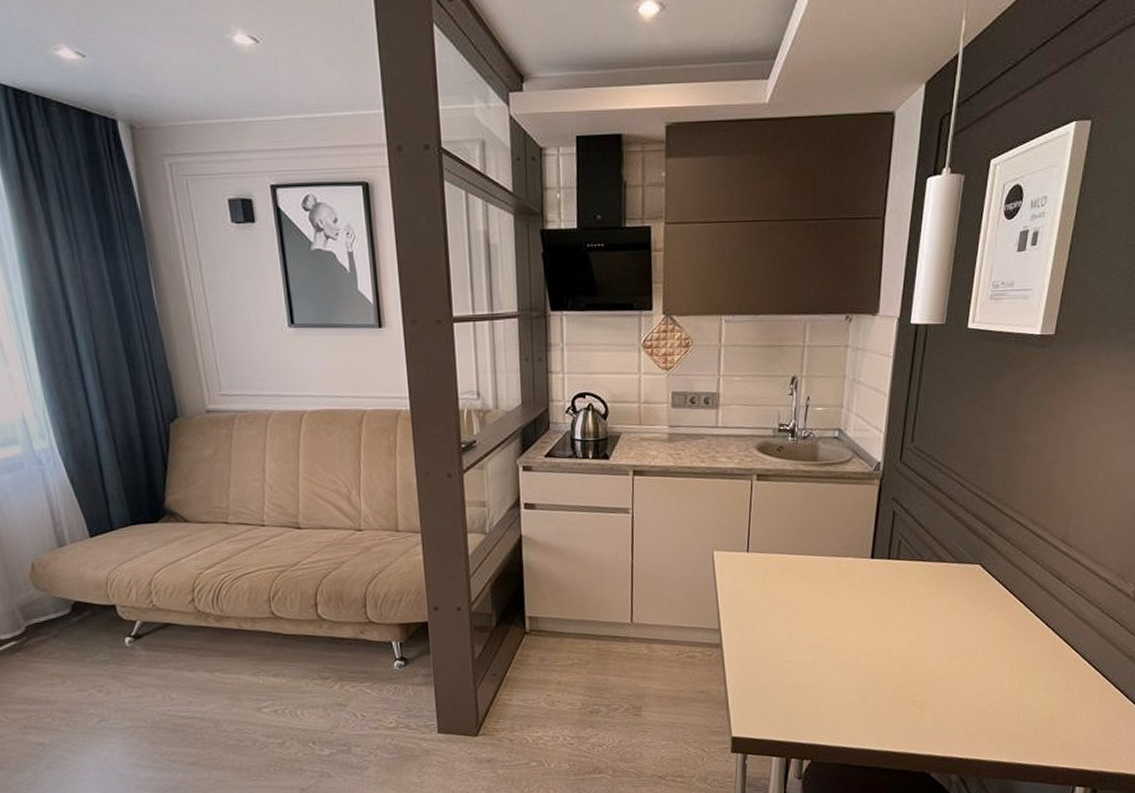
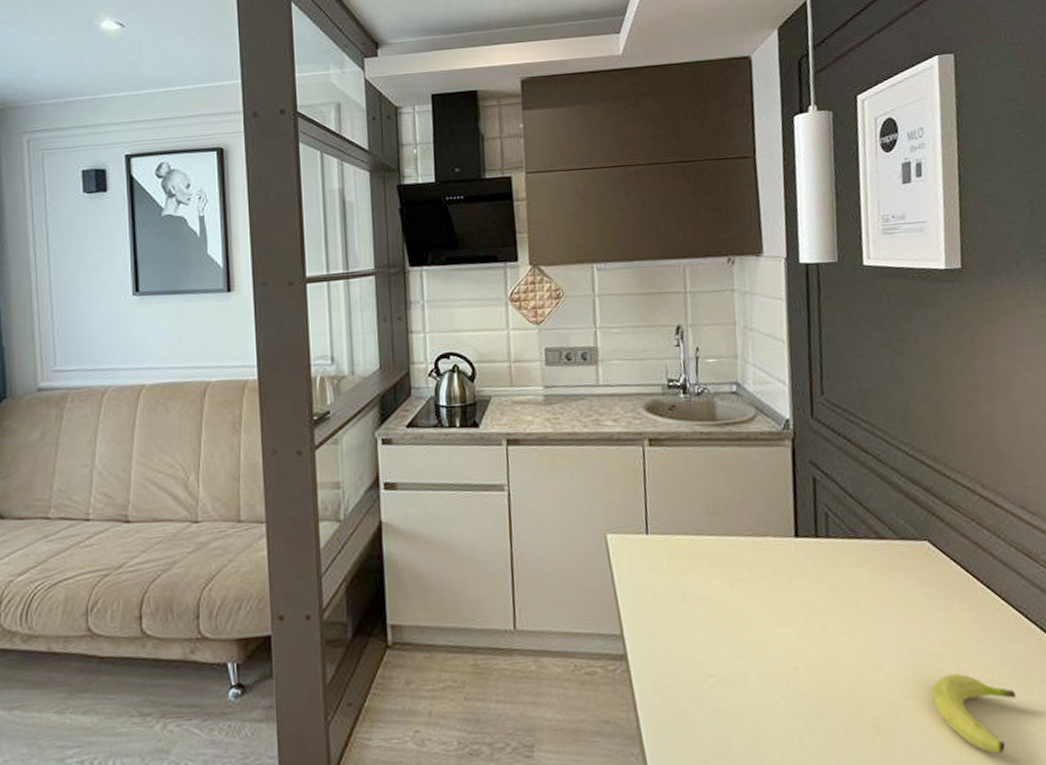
fruit: none [961,664,1027,721] -> present [931,673,1017,754]

